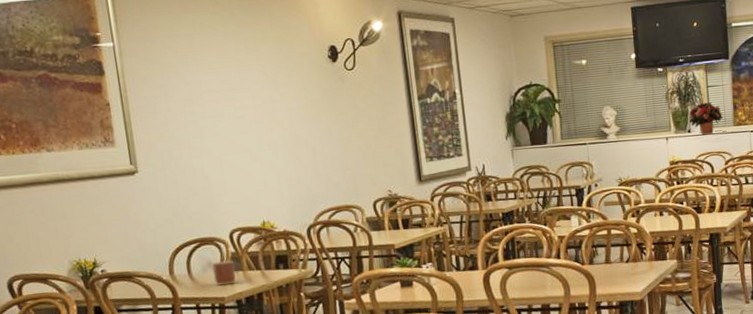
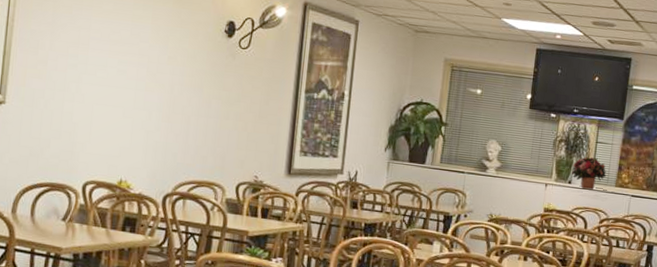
mug: present [211,260,236,286] -> none [55,210,80,236]

